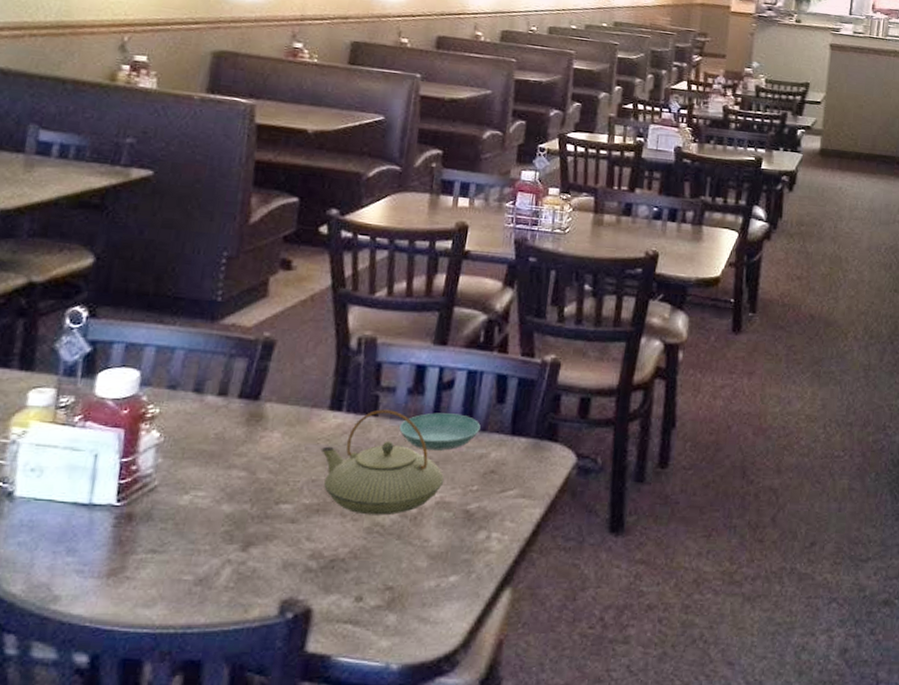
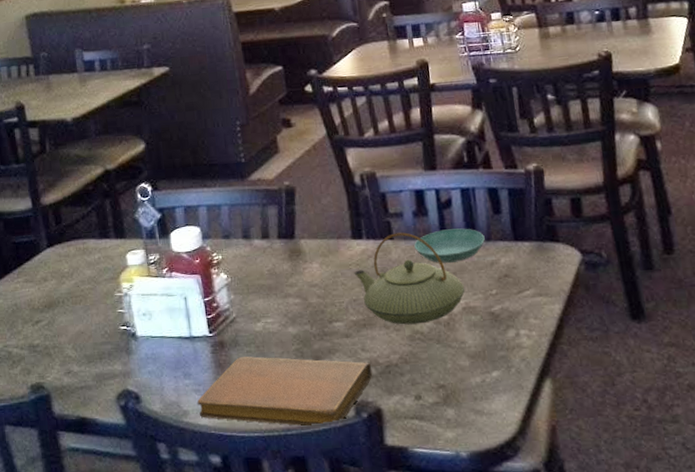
notebook: none [75,535,313,625] -> present [197,356,373,427]

